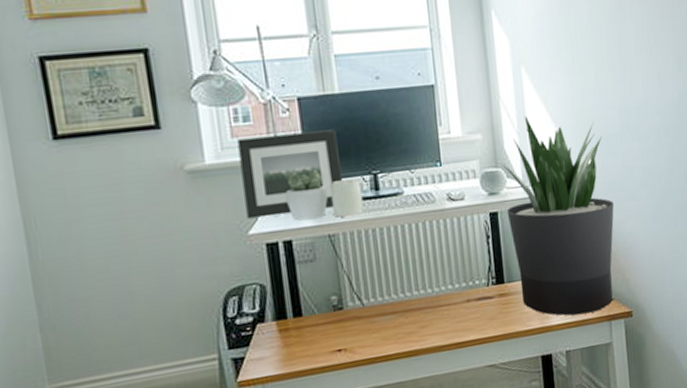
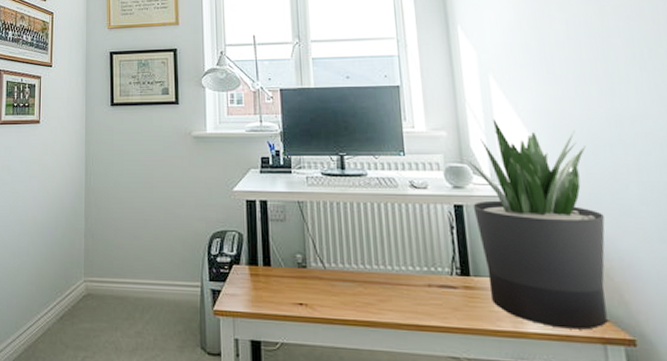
picture frame: present [237,129,343,219] -> none [231,115,313,179]
succulent plant: present [285,169,328,221] -> none [264,145,300,186]
mug: present [330,178,364,219] -> none [301,157,330,189]

